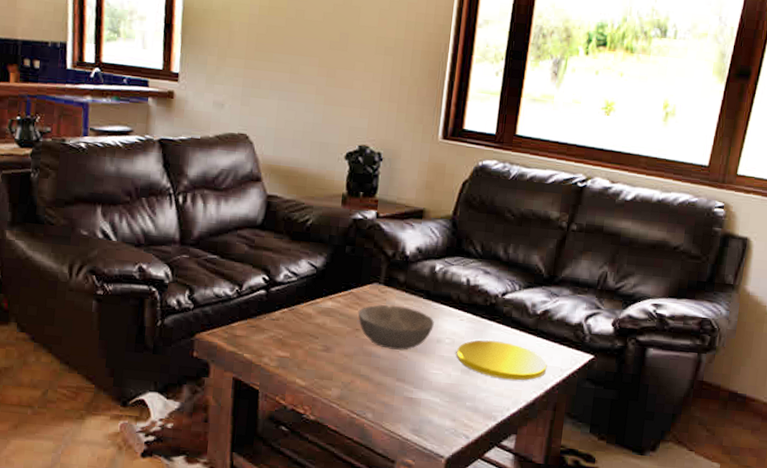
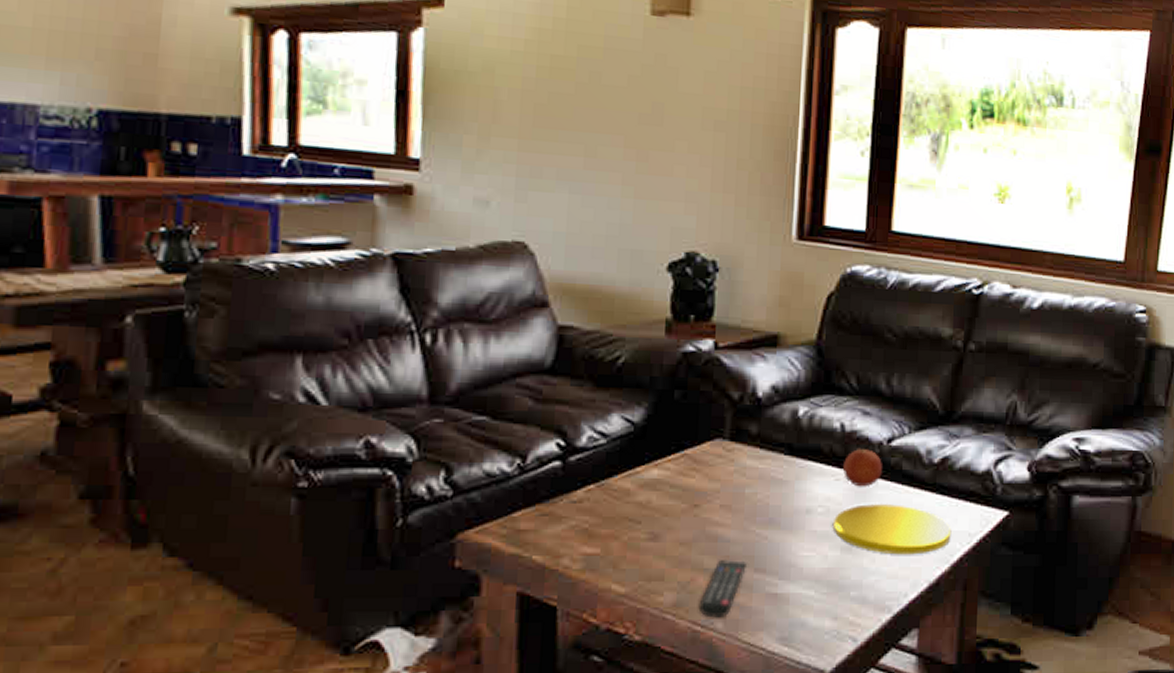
remote control: none [355,370,391,410] -> present [698,560,747,618]
bowl: present [358,304,434,350] -> none [695,467,801,528]
fruit: none [466,299,497,328] -> present [842,449,882,487]

